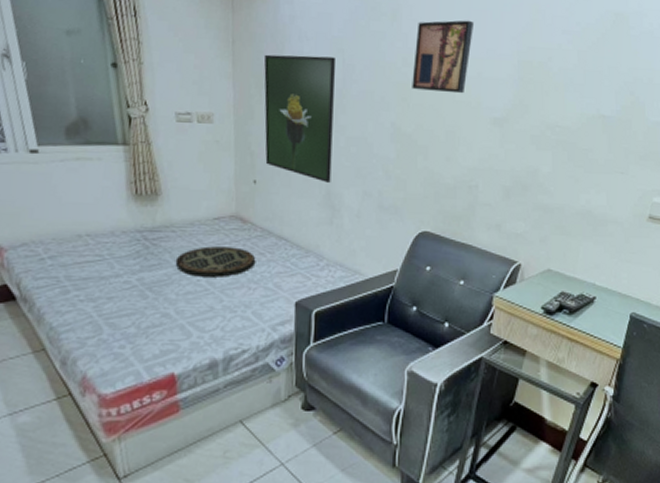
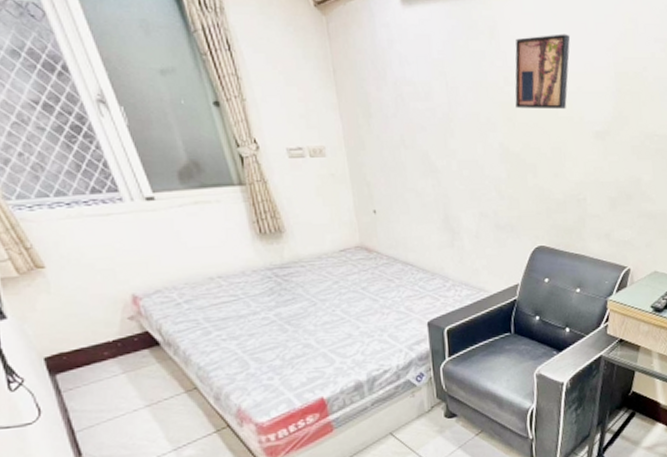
tray: present [175,246,256,277] -> none [308,276,386,307]
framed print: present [263,54,335,183] -> none [367,81,448,207]

